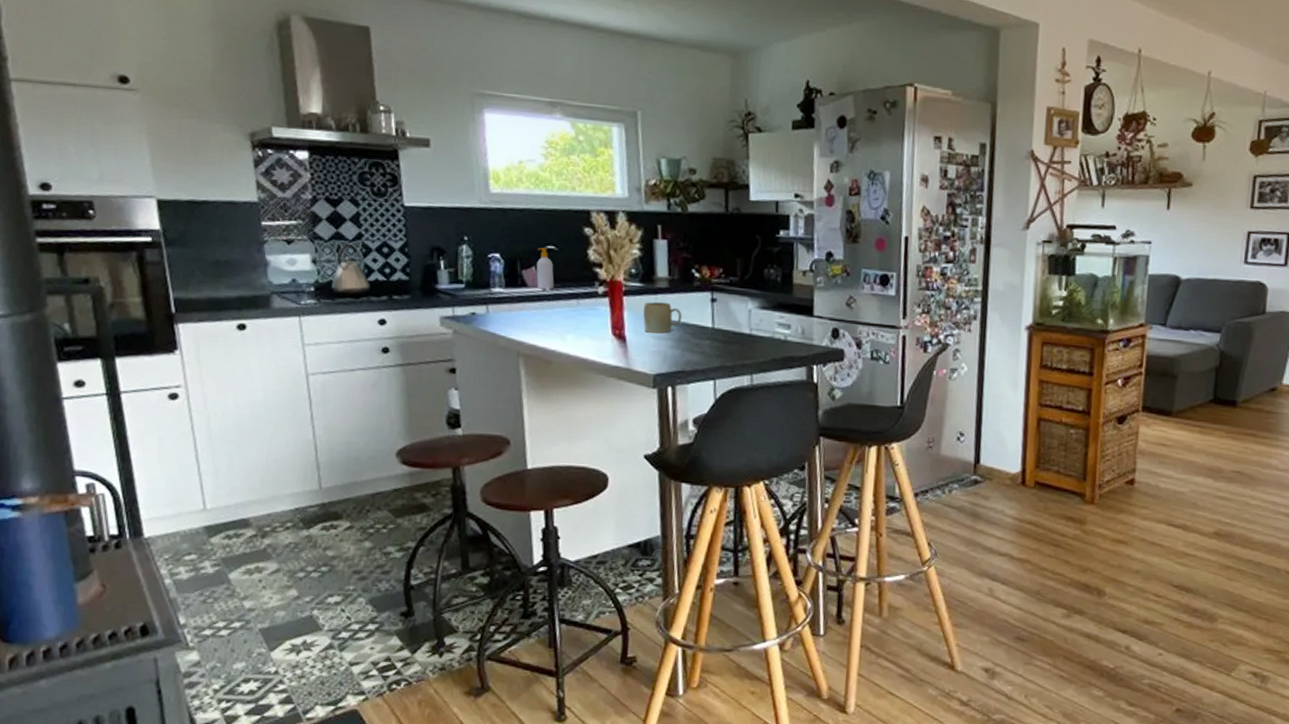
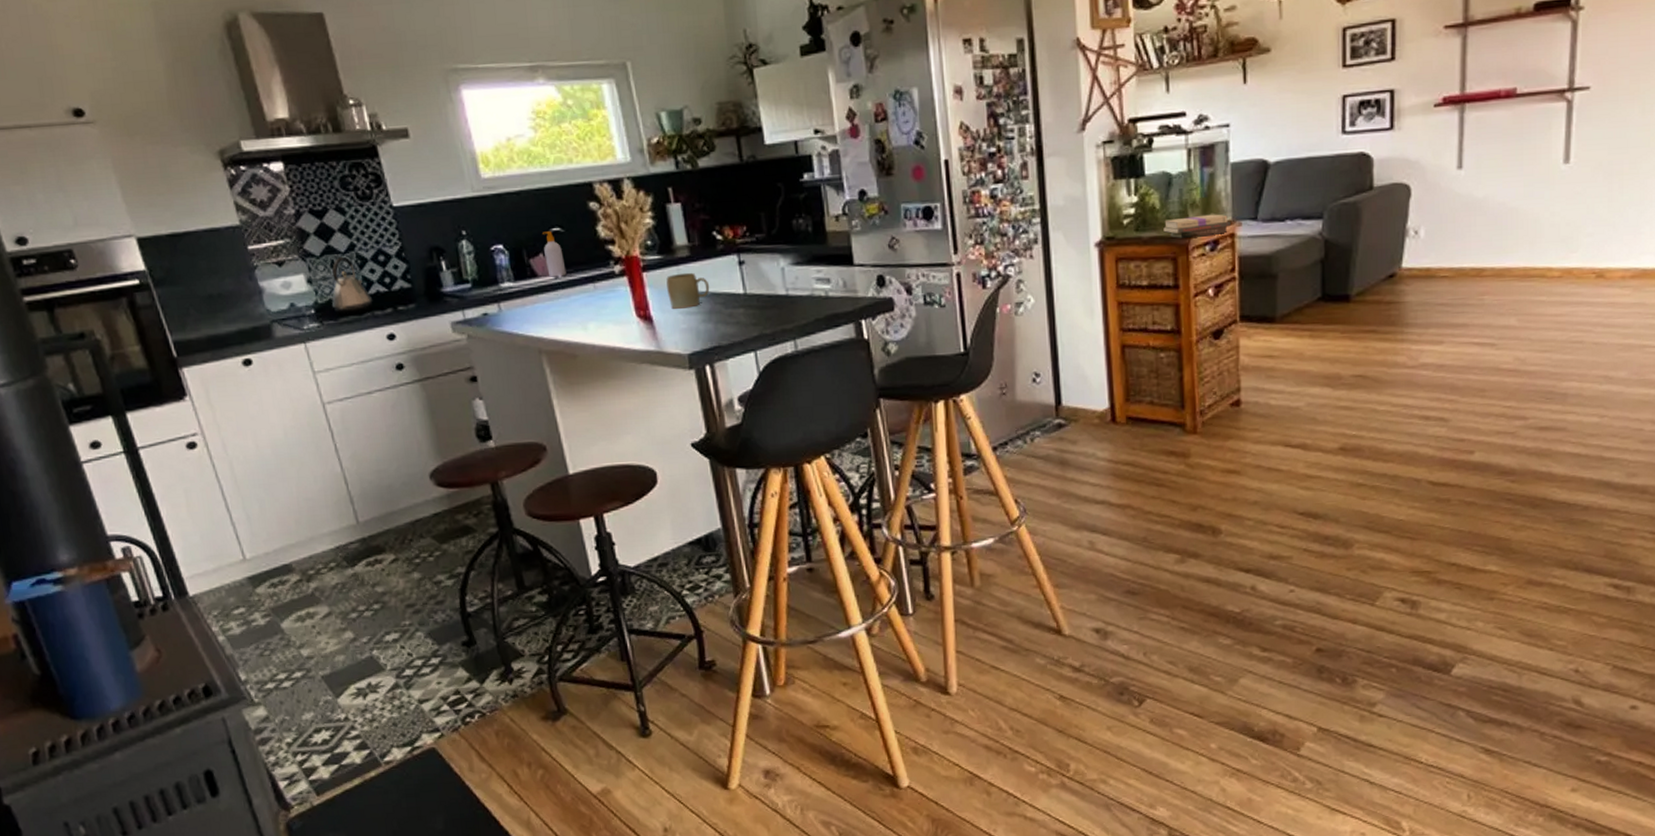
books: none [1085,315,1143,334] -> present [1163,214,1230,239]

